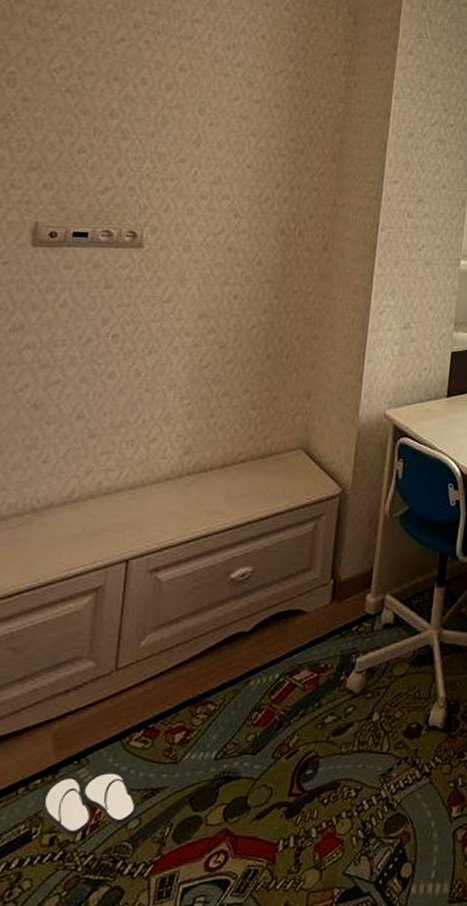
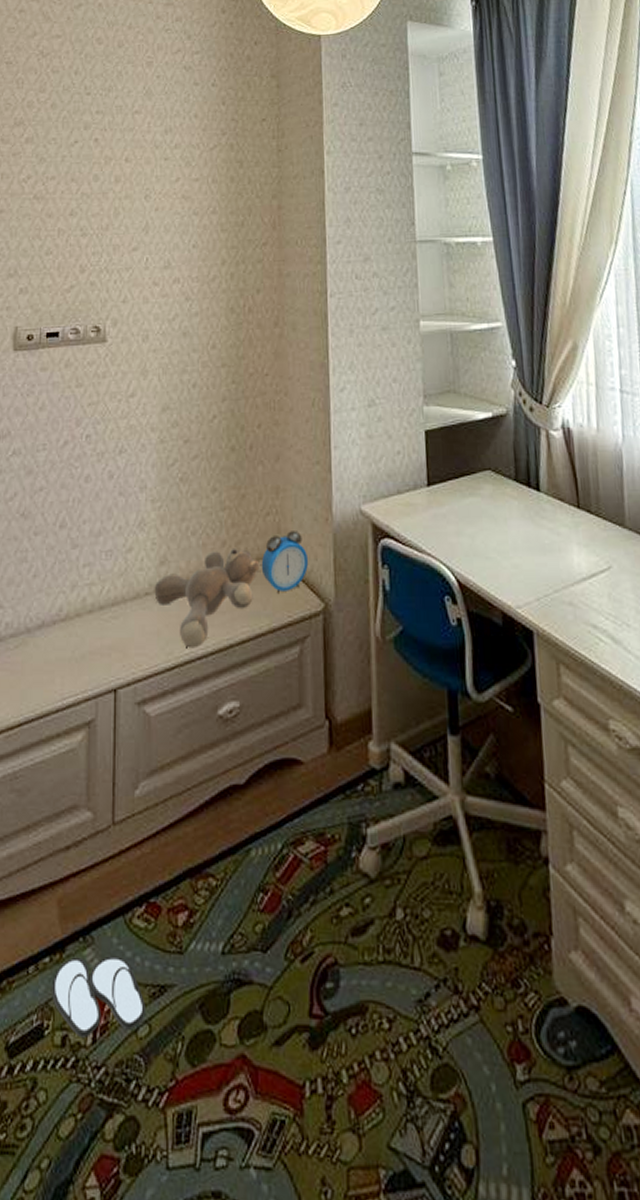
stuffed bear: none [175,442,285,525] -> present [154,549,260,649]
alarm clock: none [285,429,332,480] -> present [261,531,309,593]

